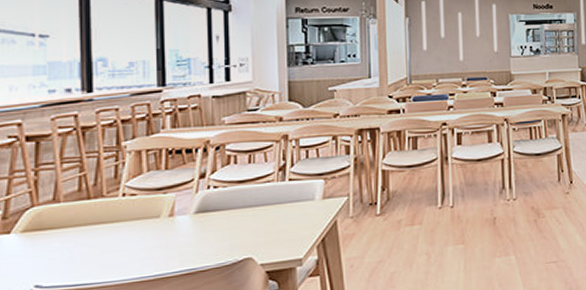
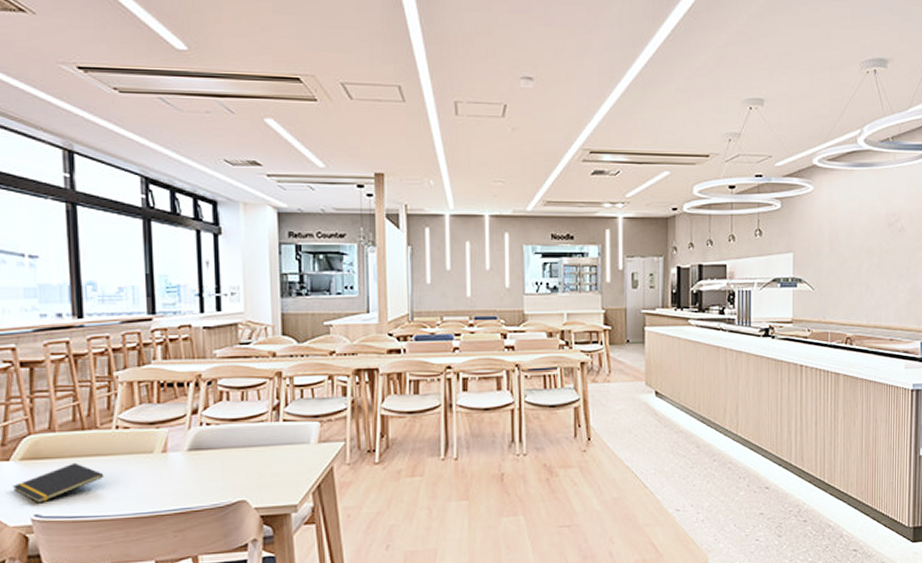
notepad: none [12,231,109,274] -> present [12,462,104,503]

